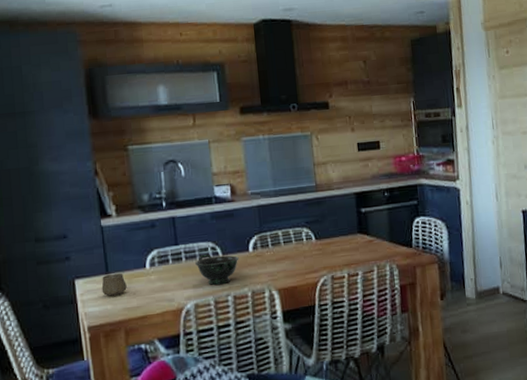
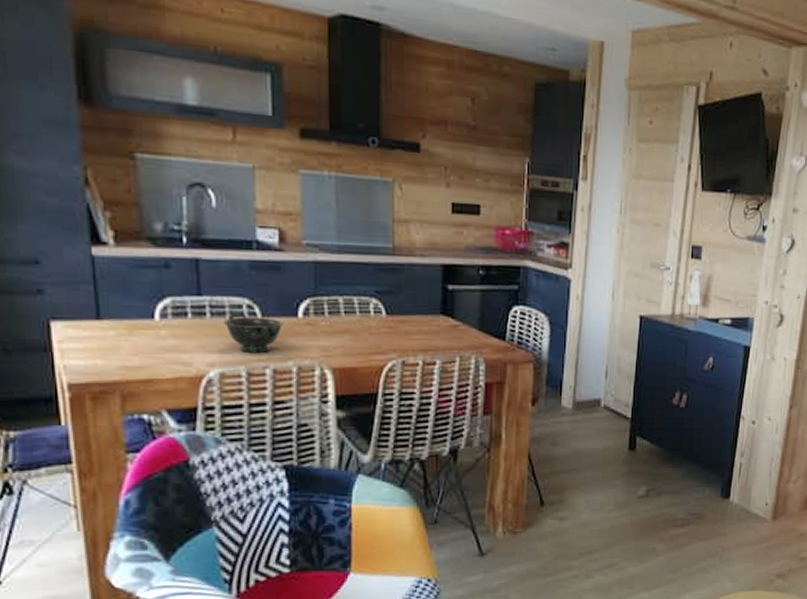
cup: present [101,273,127,297] -> none [89,320,126,349]

